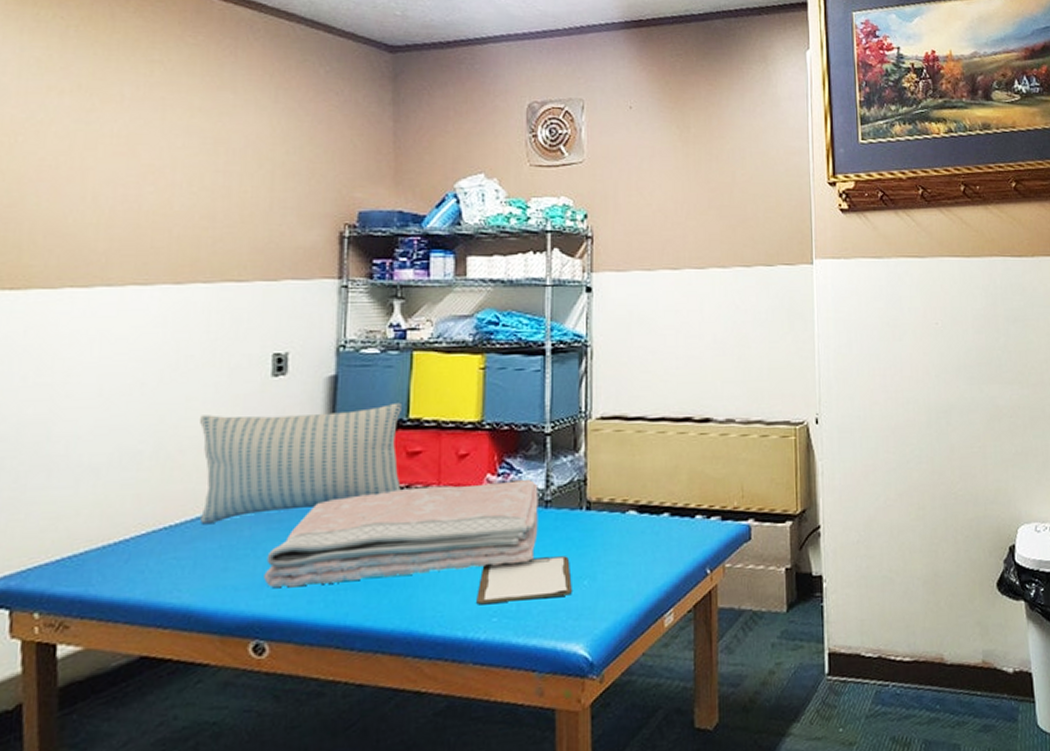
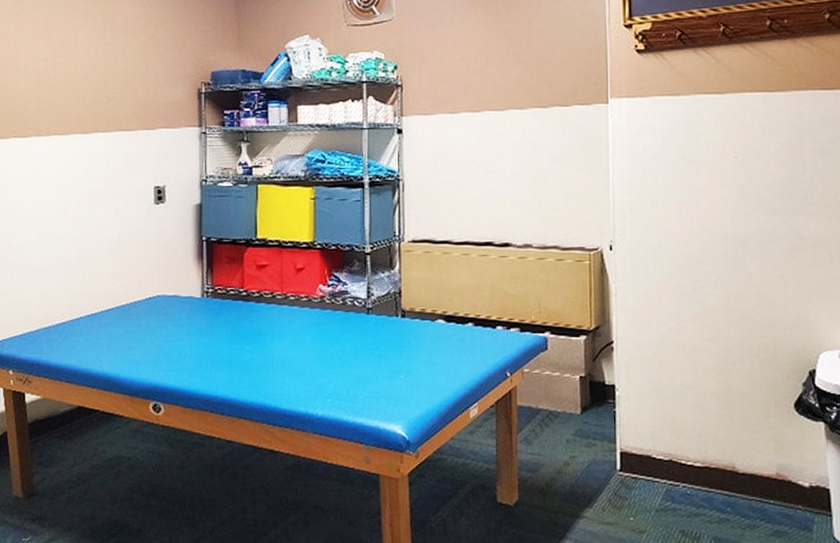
pillow: present [199,402,401,525] -> none [106,225,253,315]
towel: present [264,480,538,589] -> none [157,291,362,365]
clipboard: present [476,556,572,605] -> none [314,354,391,388]

